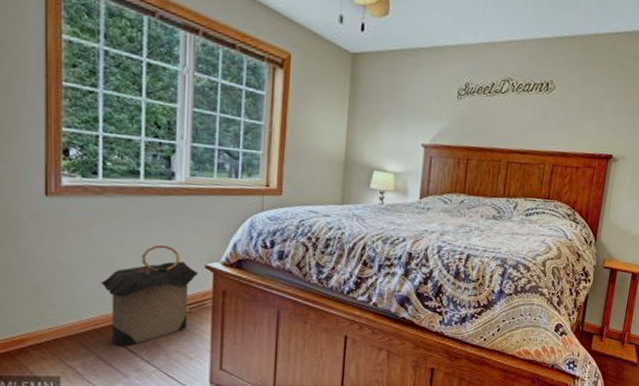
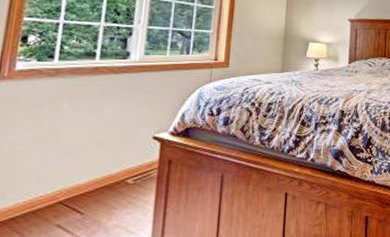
laundry hamper: present [100,244,198,347] -> none [43,120,146,228]

